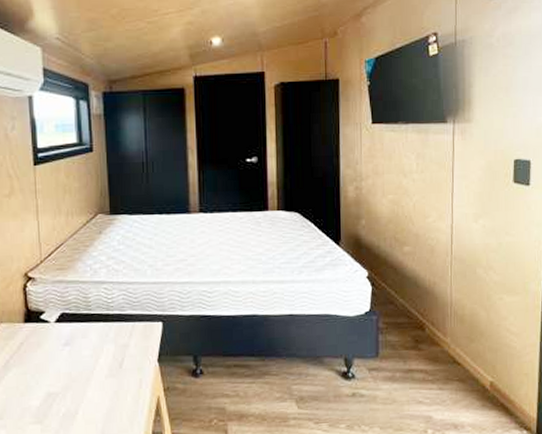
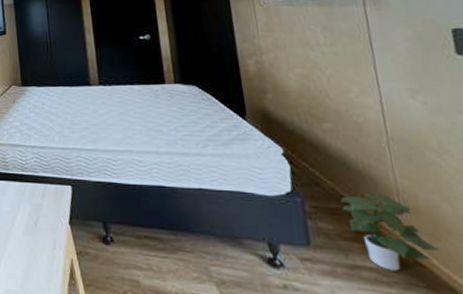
potted plant: none [406,306,473,370] -> present [339,192,440,271]

